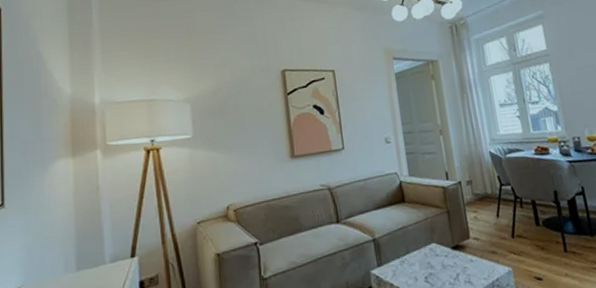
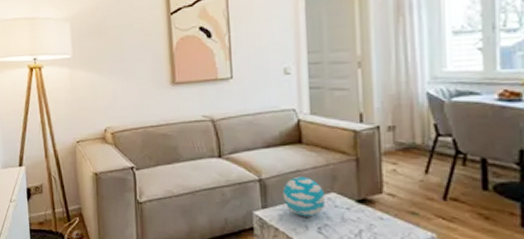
decorative ball: none [393,231,429,269] -> present [282,176,326,217]

